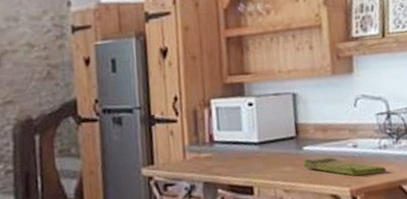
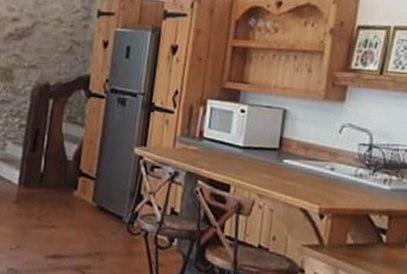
dish towel: present [303,157,387,176] -> none [280,170,358,199]

